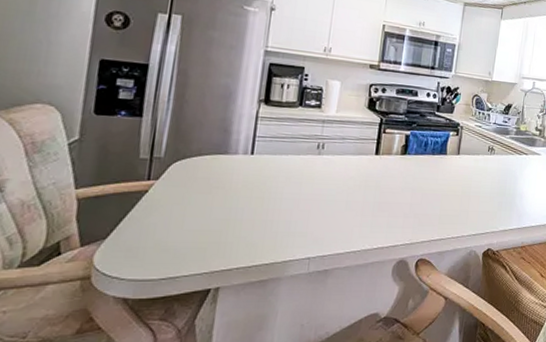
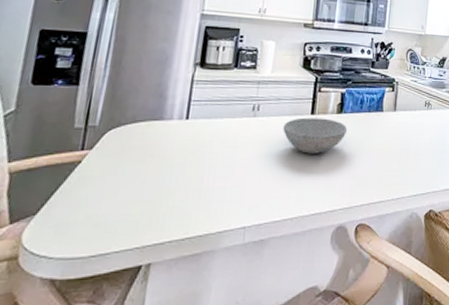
bowl: none [347,157,411,192] -> present [283,117,348,154]

